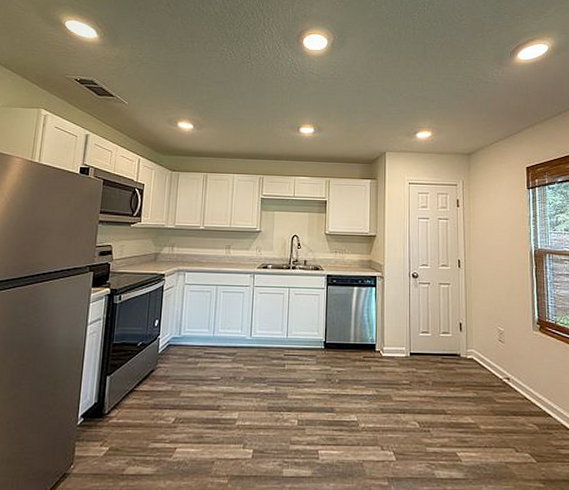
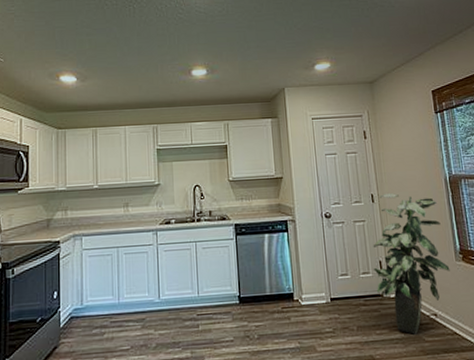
indoor plant: none [454,261,526,395] -> present [373,193,450,334]

